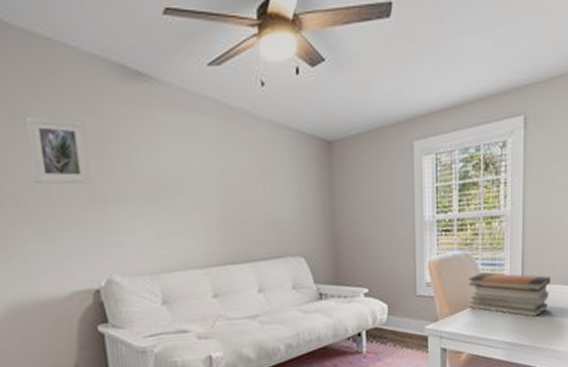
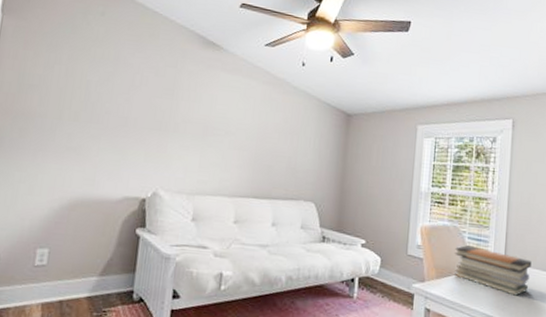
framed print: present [26,116,92,185] -> none [119,61,166,116]

